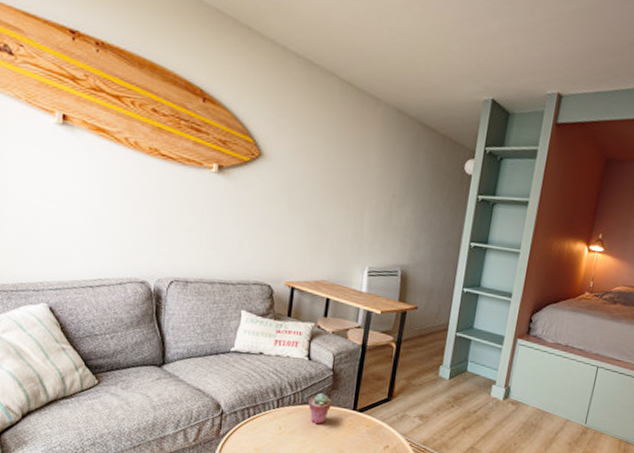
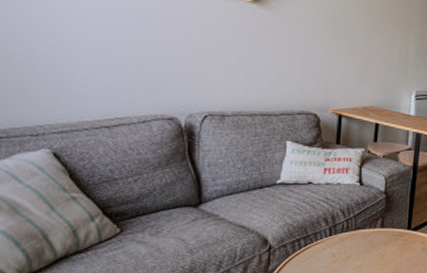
potted succulent: present [308,393,331,425] -> none [362,217,386,248]

